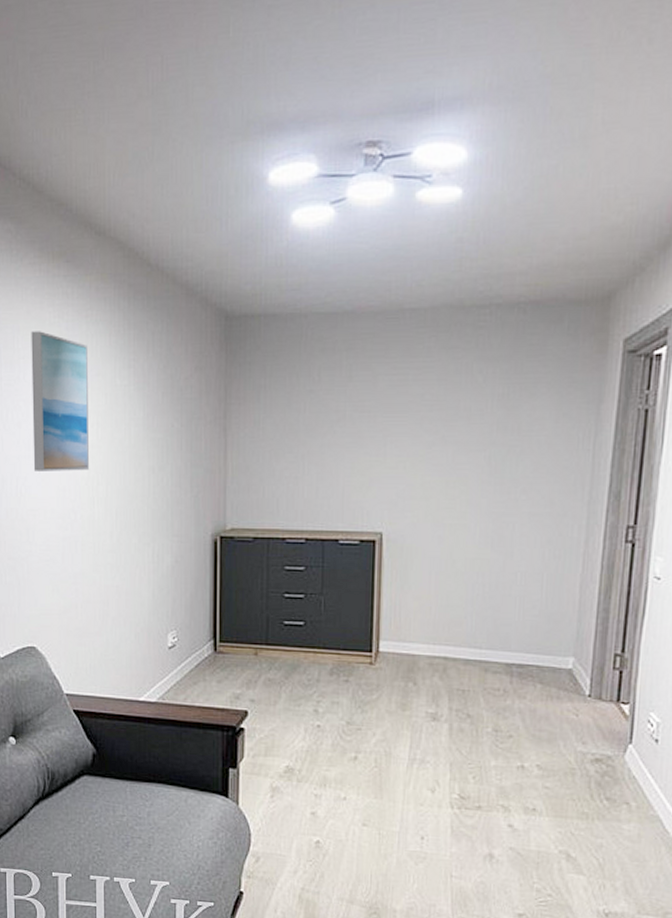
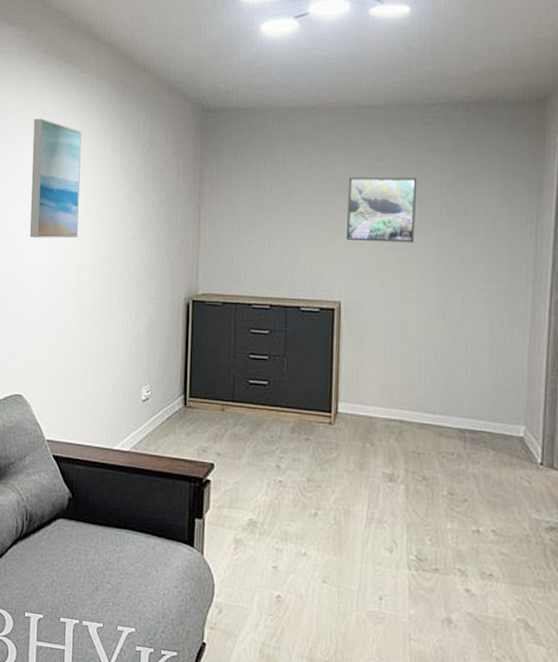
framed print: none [388,392,467,465] -> present [345,178,418,243]

